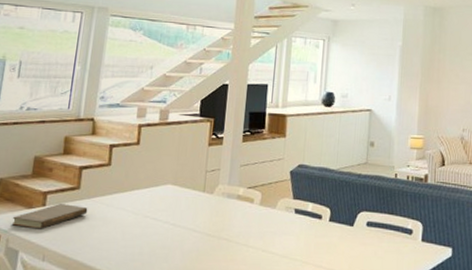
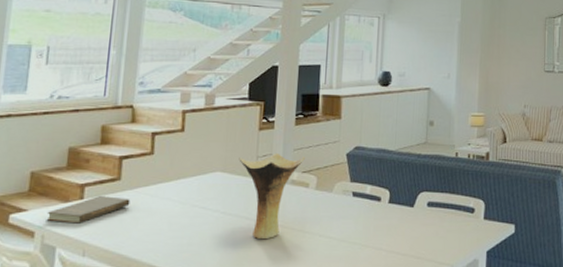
vase: none [189,168,251,251] -> present [239,152,305,239]

